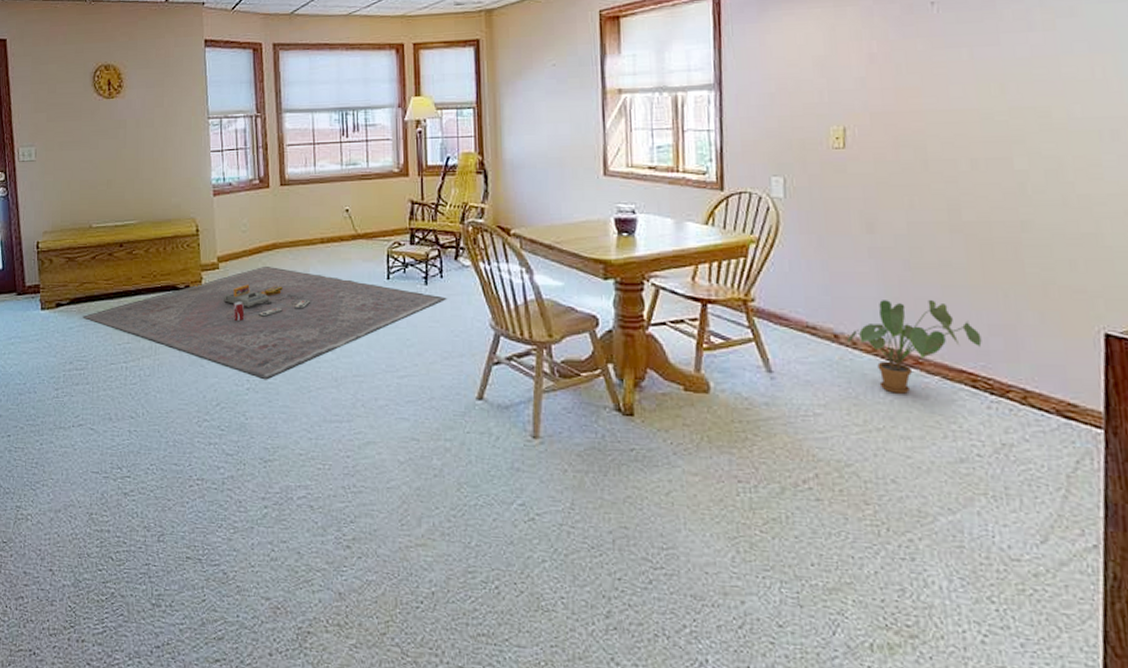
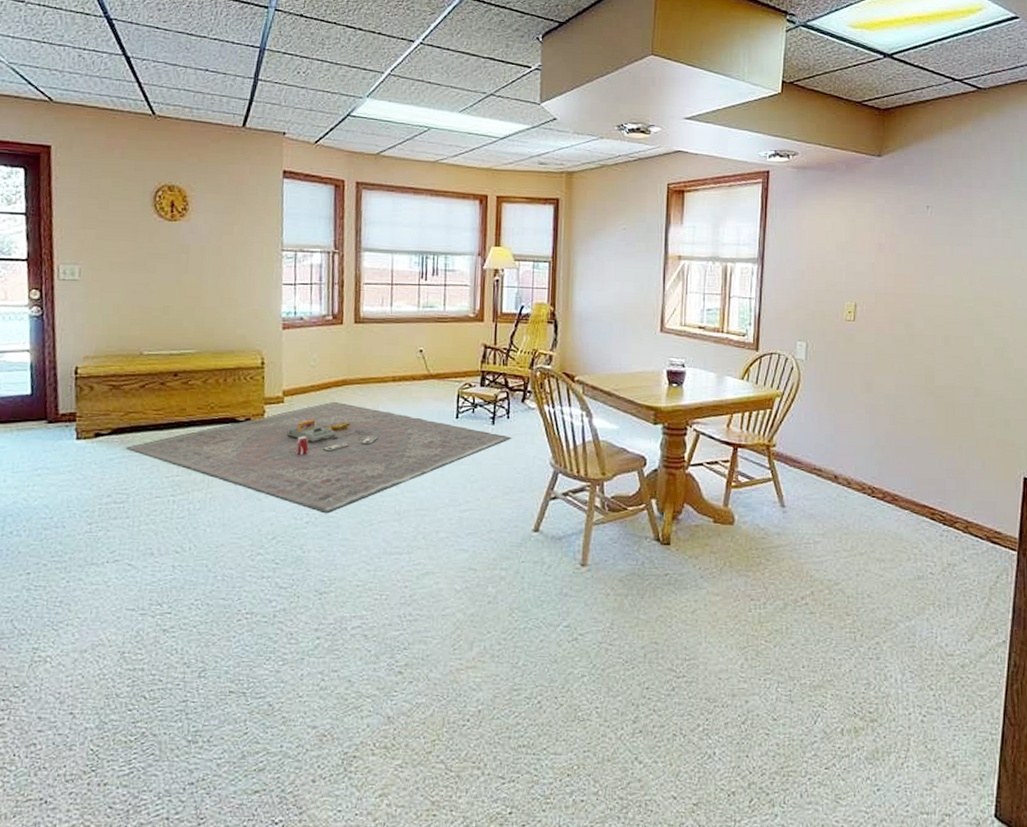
house plant: present [848,299,982,394] -> none [844,448,941,524]

